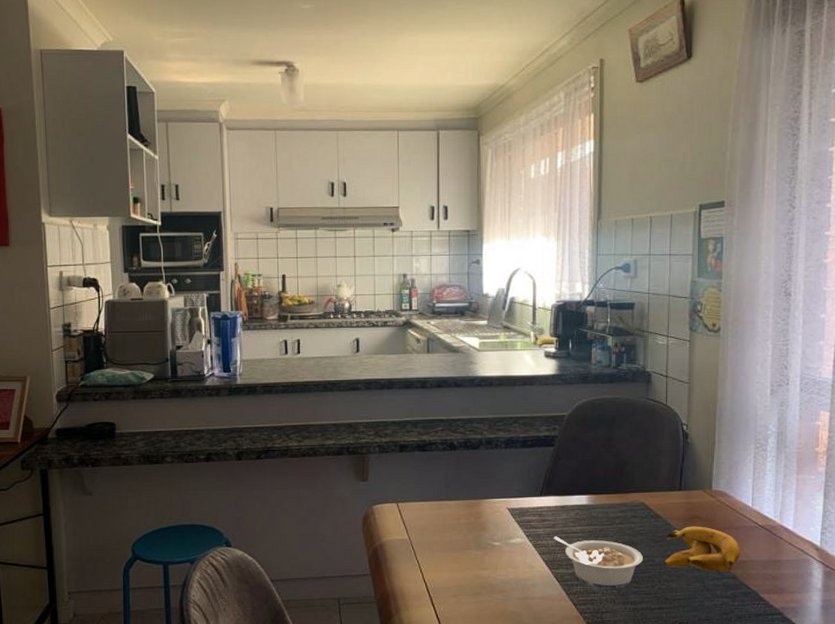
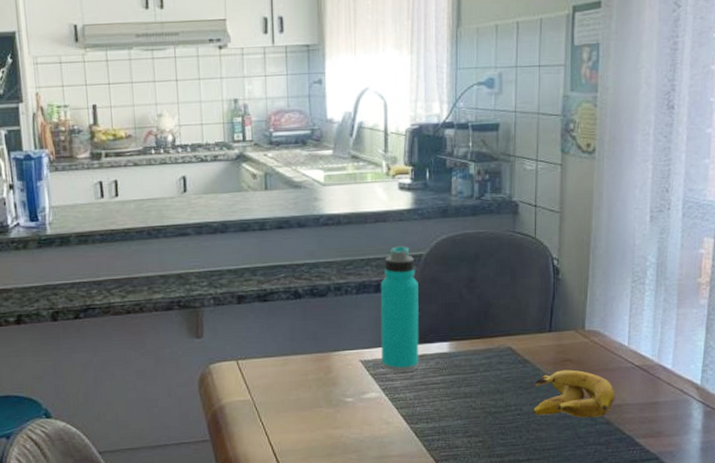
water bottle: none [526,407,561,521] -> present [380,246,419,372]
legume: present [554,536,643,589] -> none [412,388,510,443]

